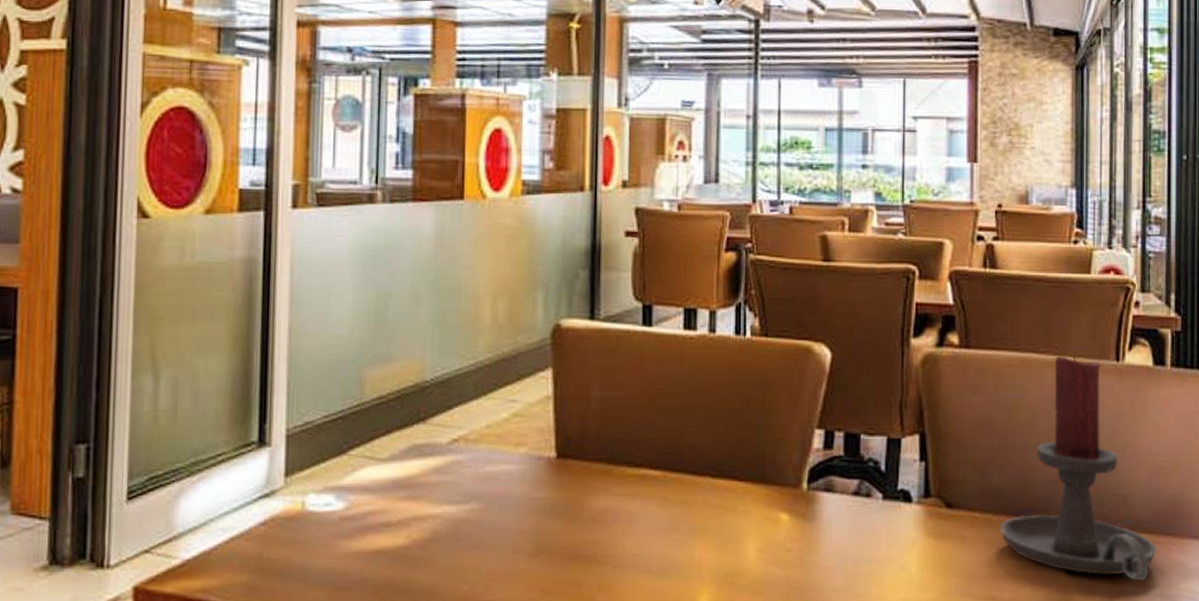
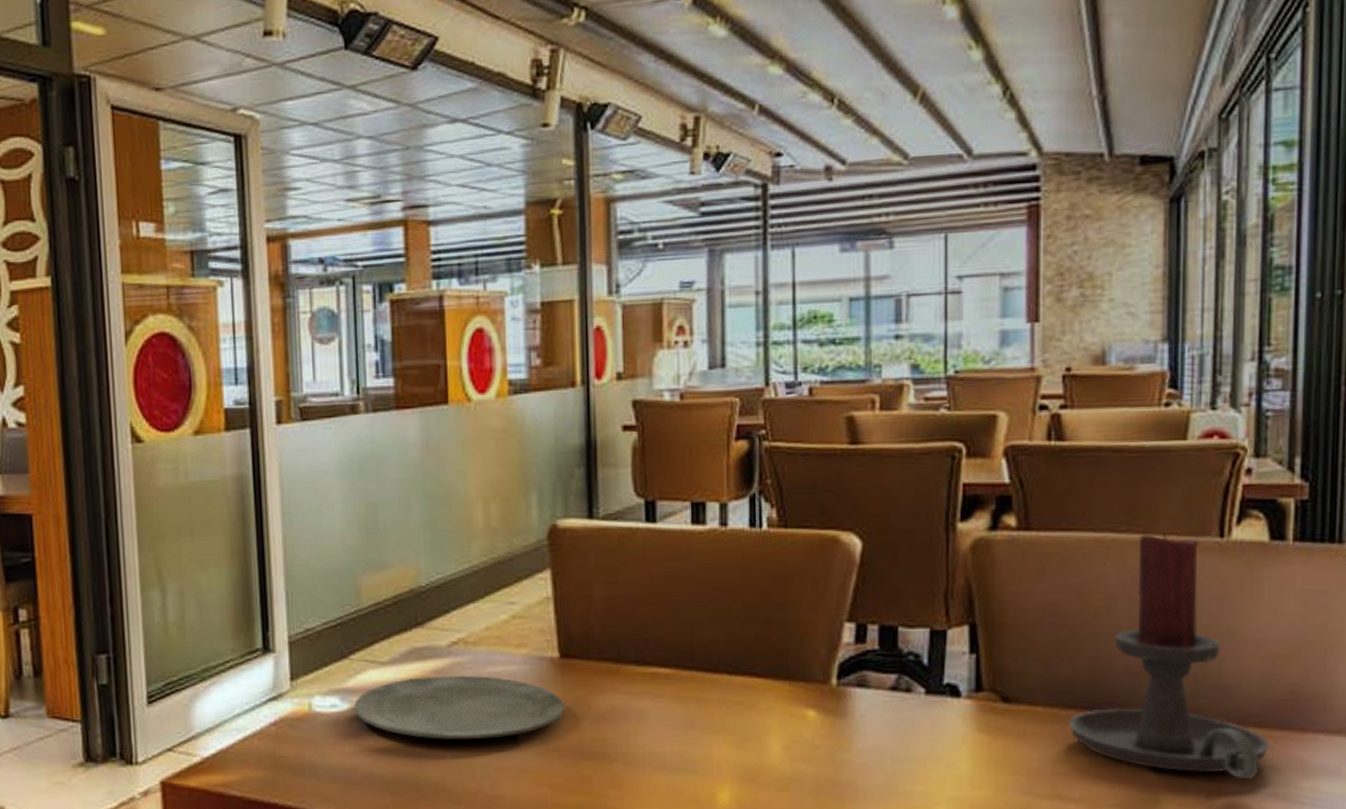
plate: none [349,474,558,542] -> present [354,675,564,740]

